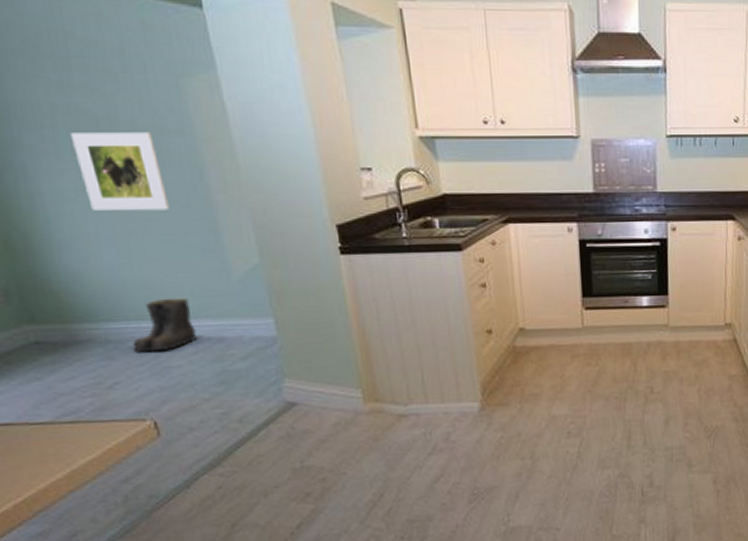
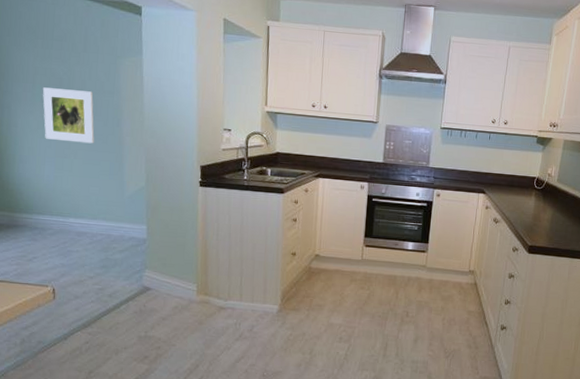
boots: present [132,297,197,353] -> none [50,203,94,239]

